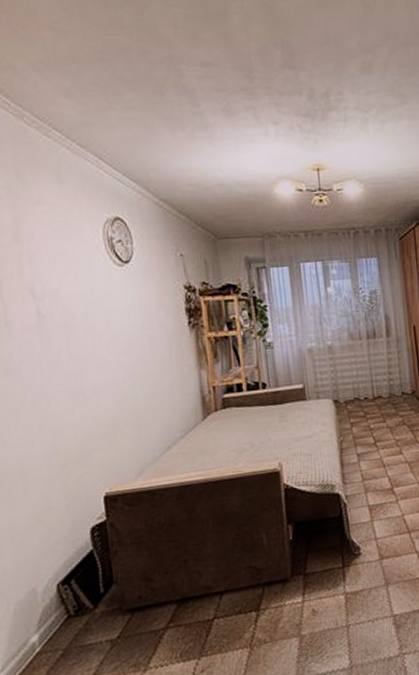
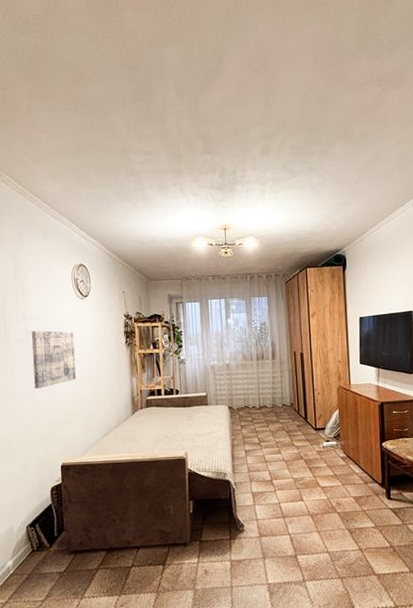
wall art: none [46,311,119,395] -> present [31,330,76,389]

